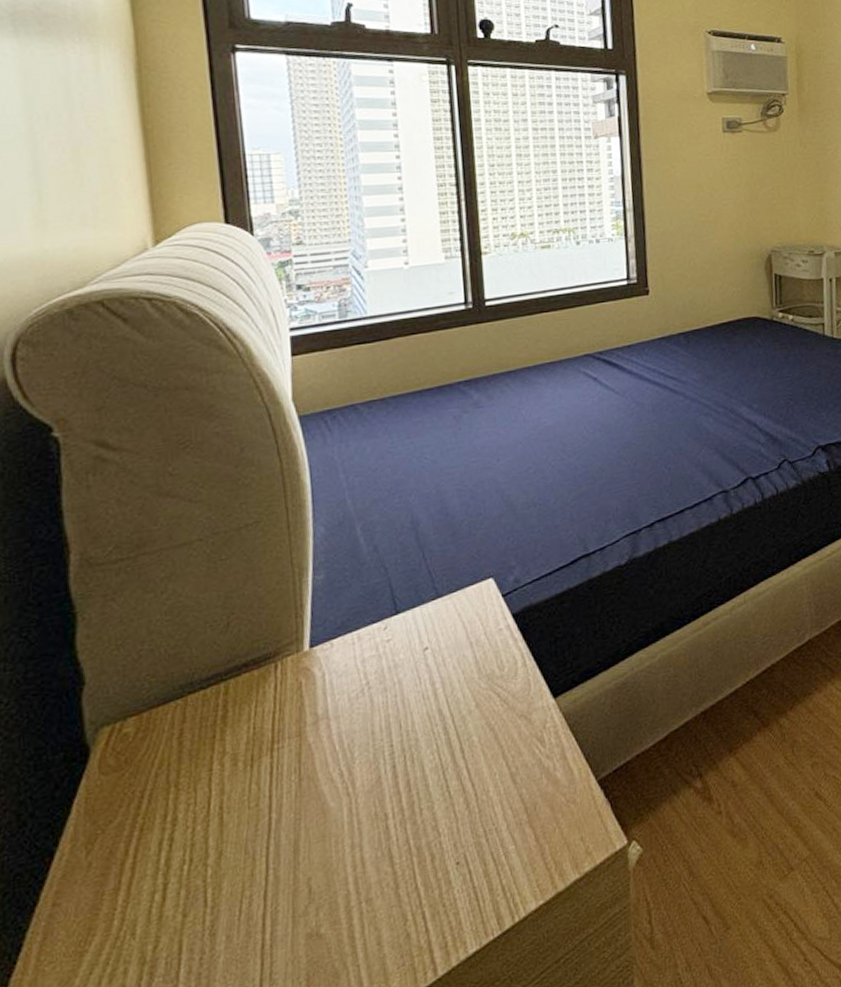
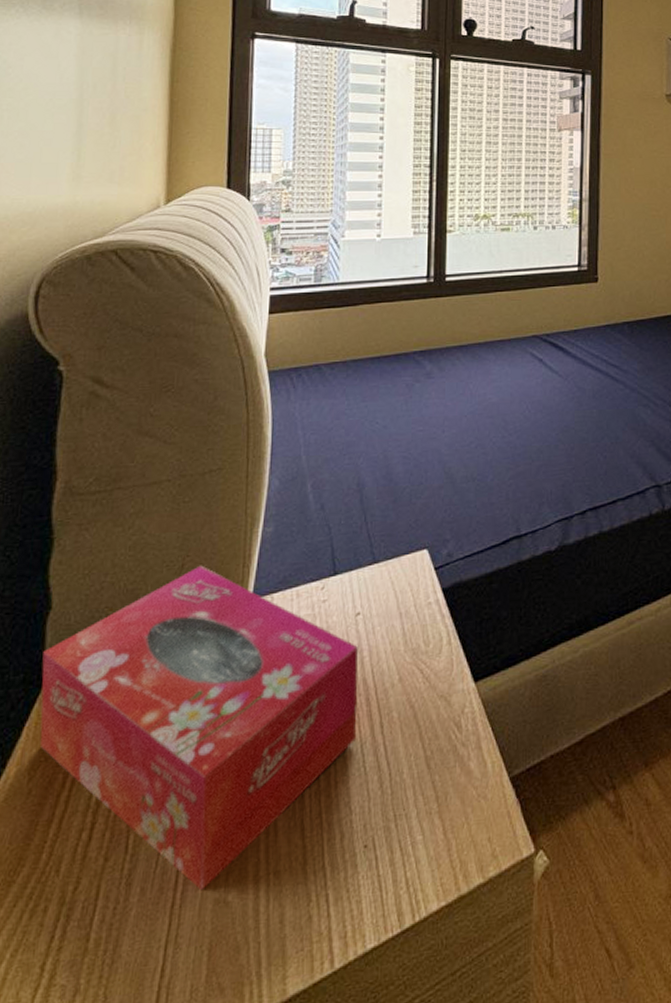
tissue box: none [82,621,438,929] -> present [39,565,358,891]

